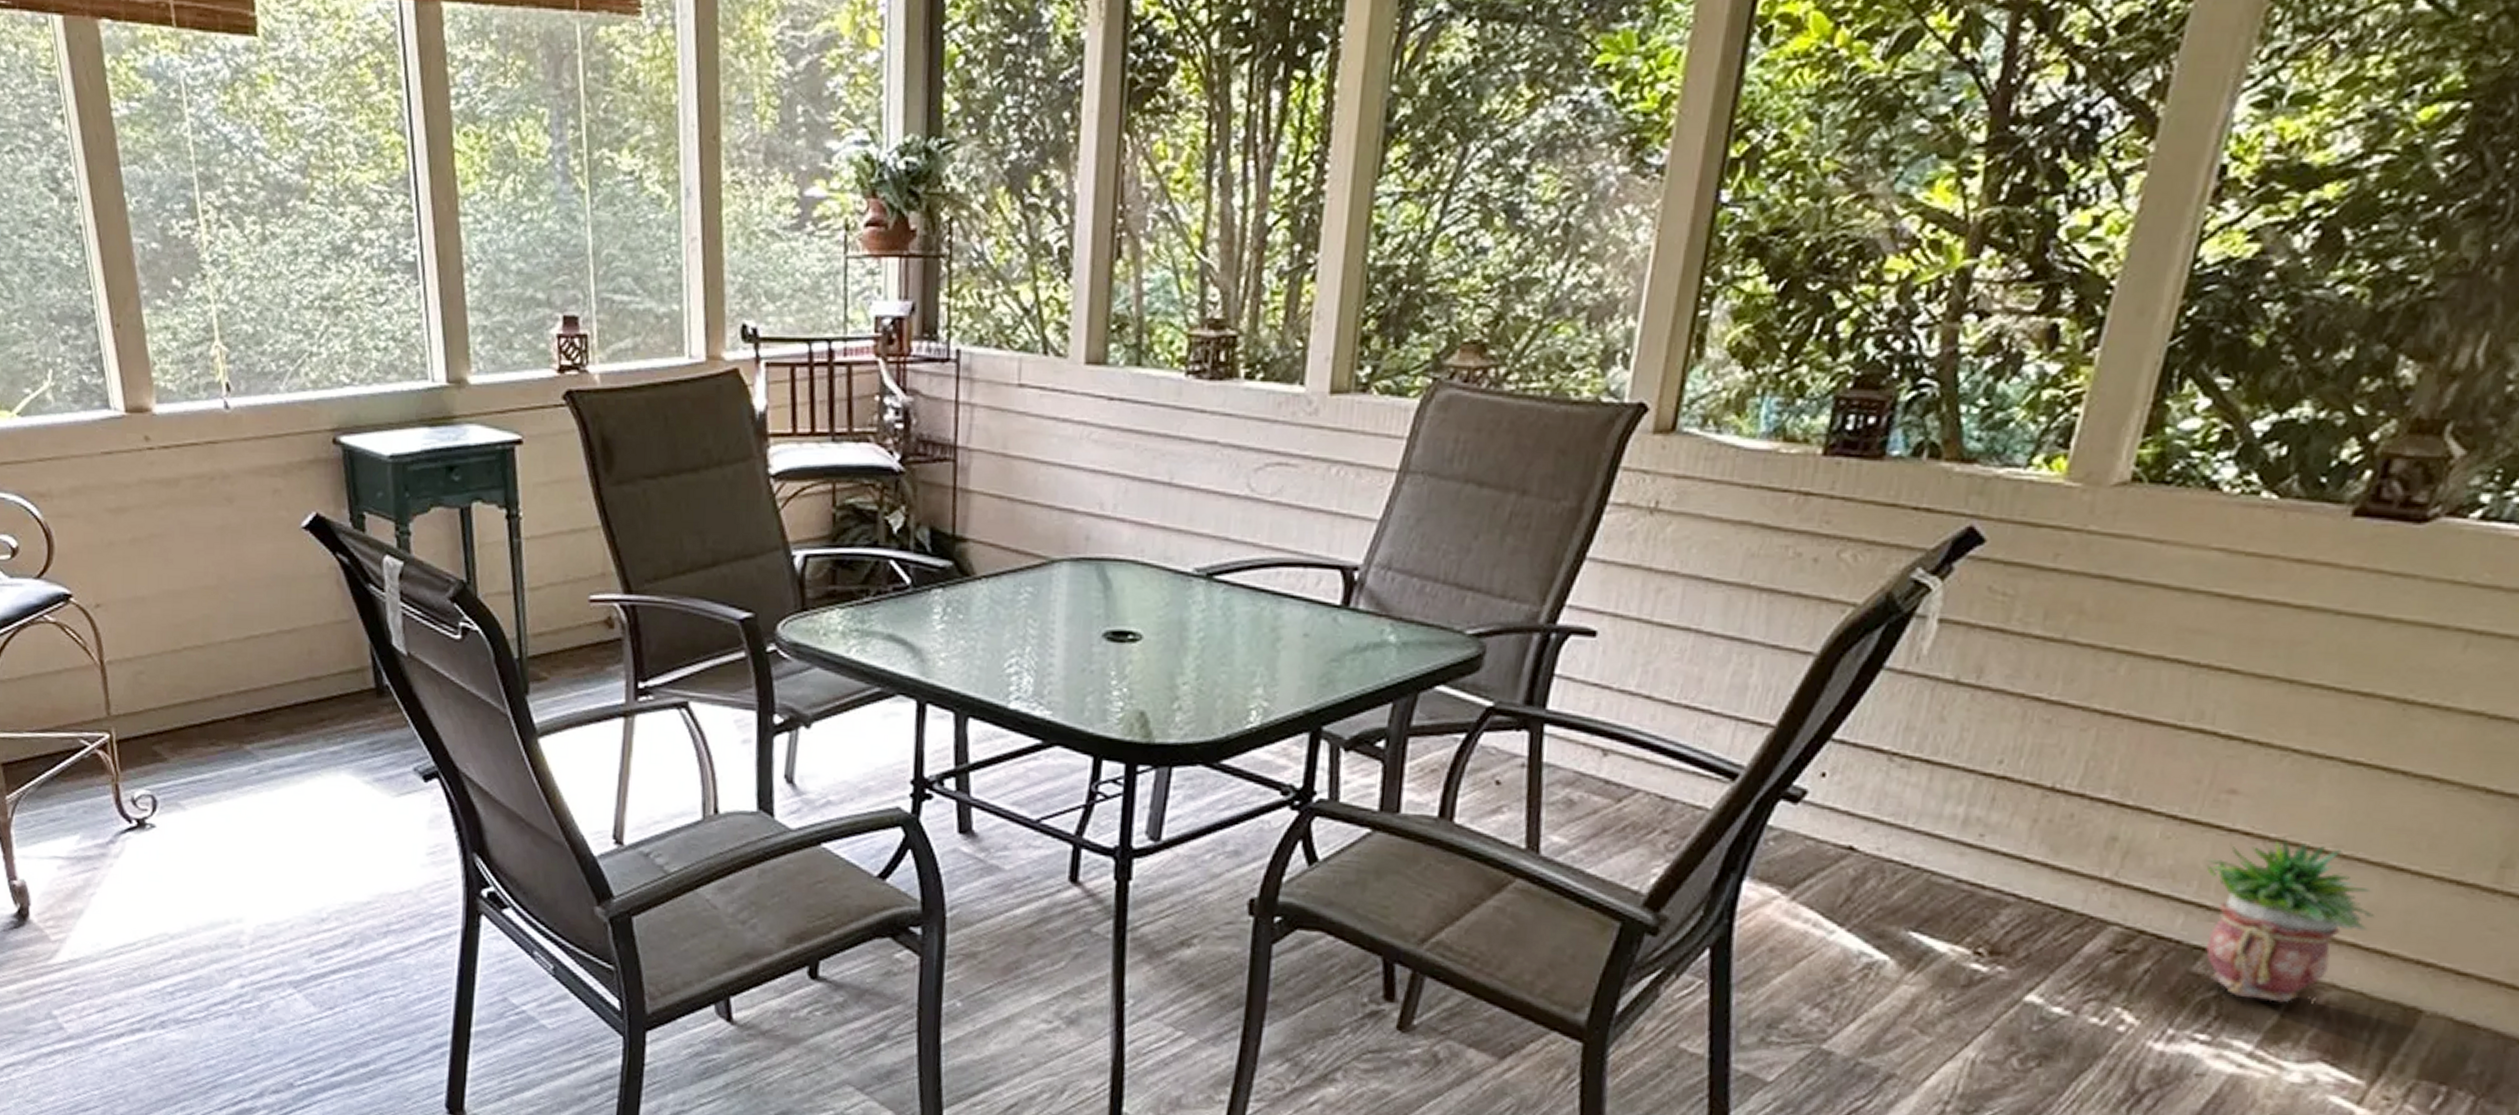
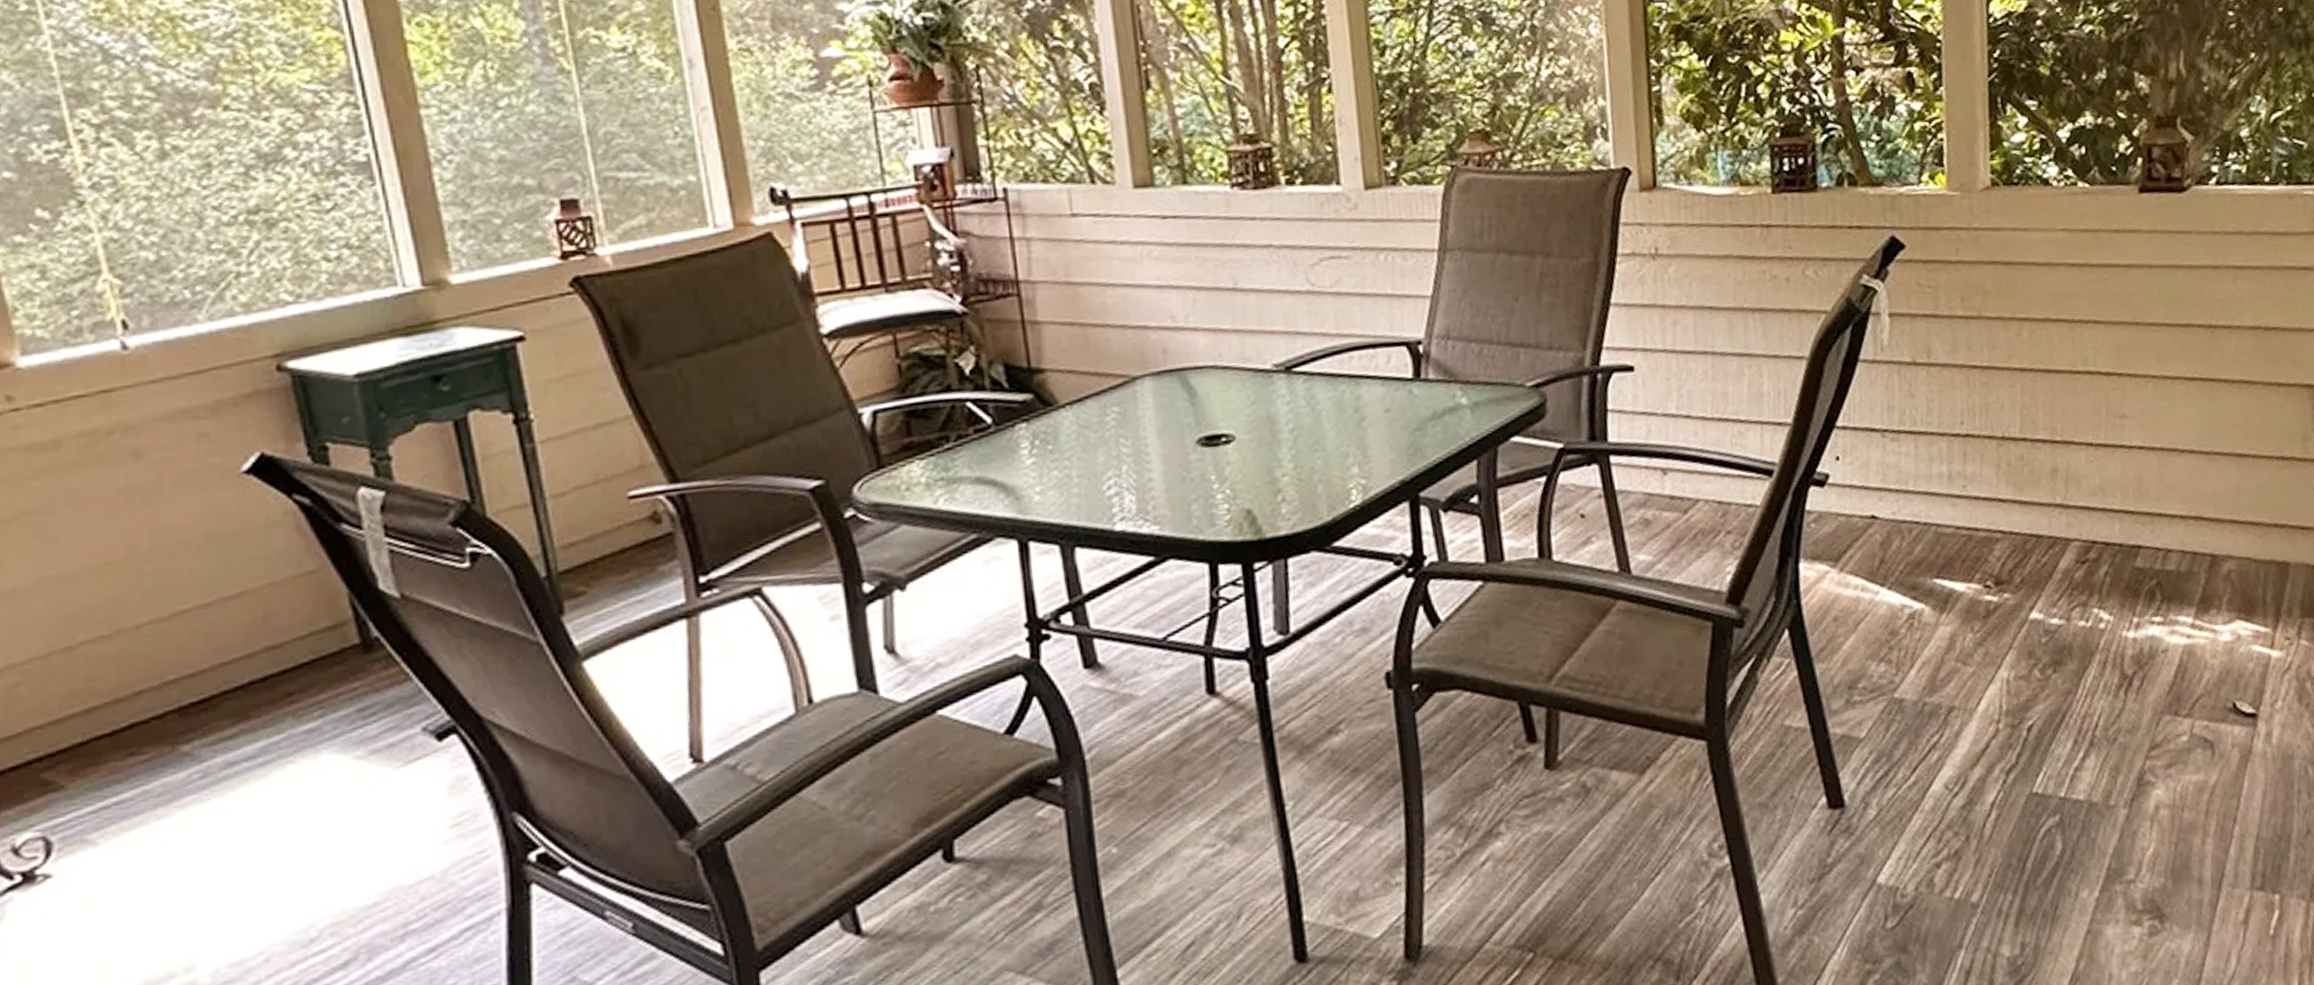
potted plant: present [2206,837,2376,1003] -> none [2121,445,2240,580]

